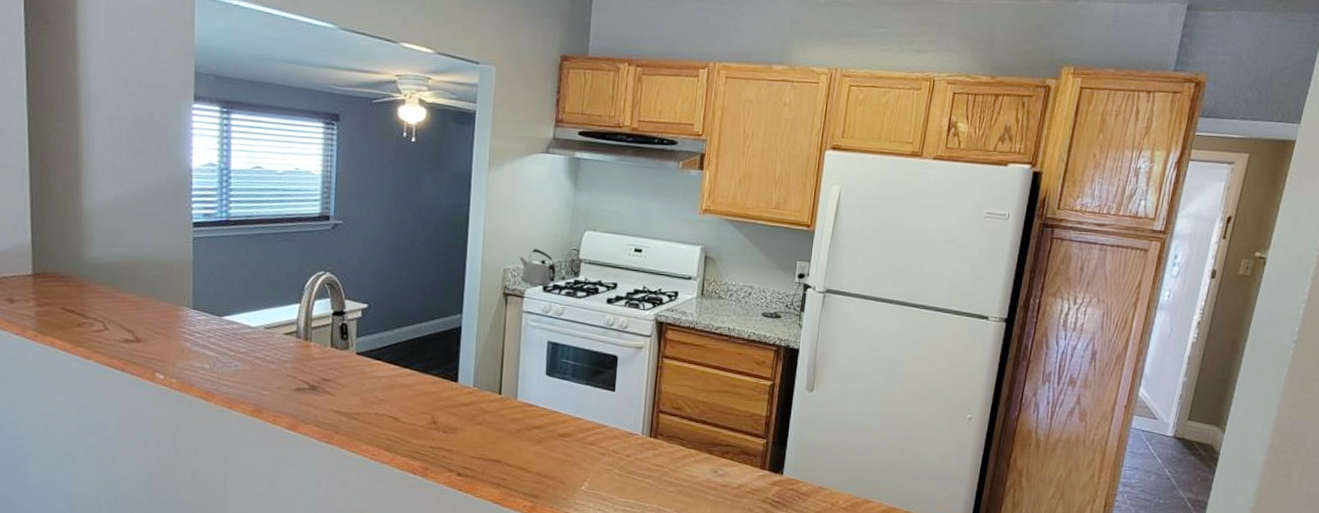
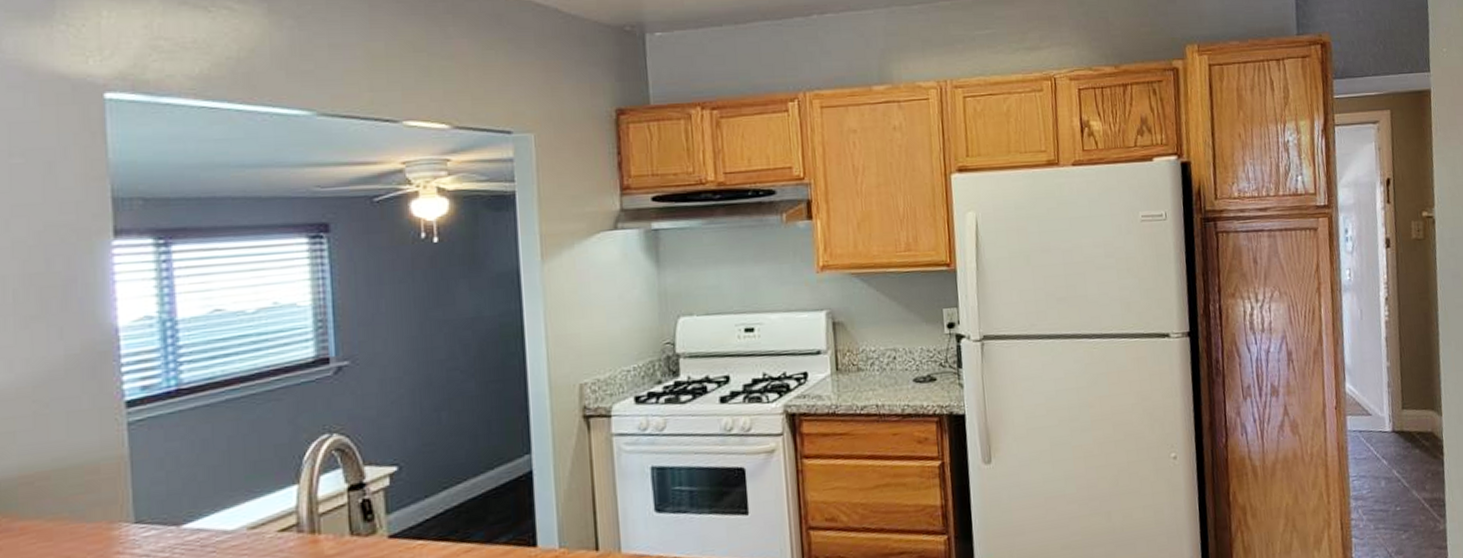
kettle: present [519,248,556,287] -> none [598,350,649,400]

